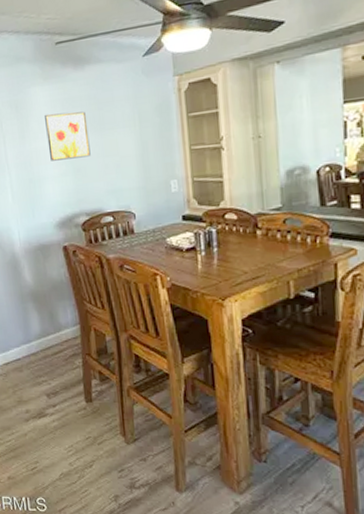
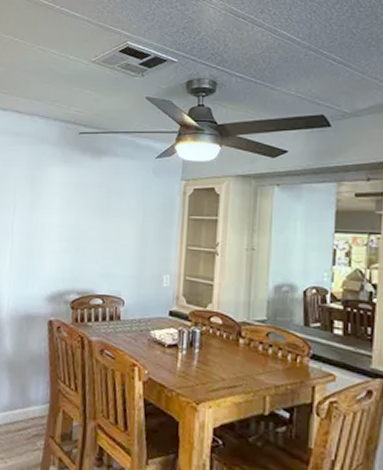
wall art: present [45,111,91,161] -> none [53,193,95,239]

